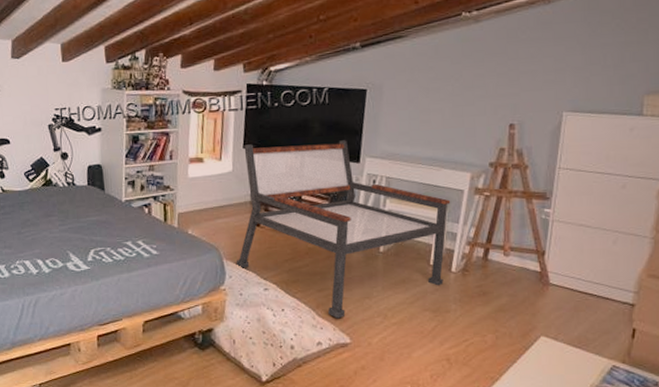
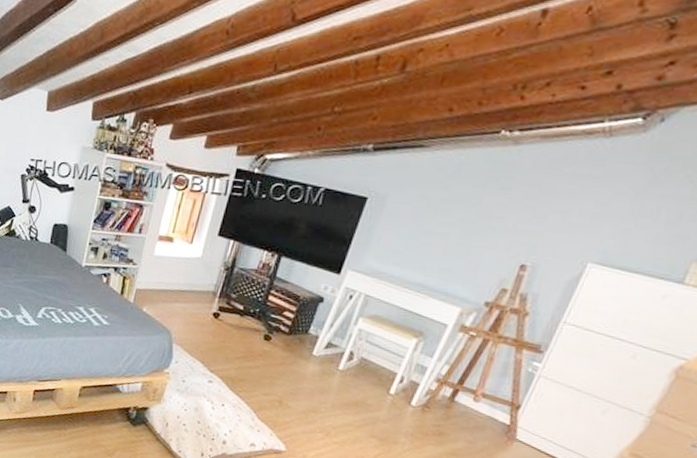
bench: present [236,140,451,319] -> none [185,232,431,426]

